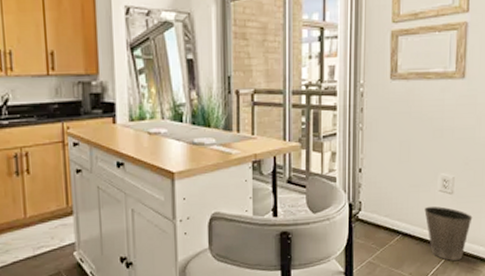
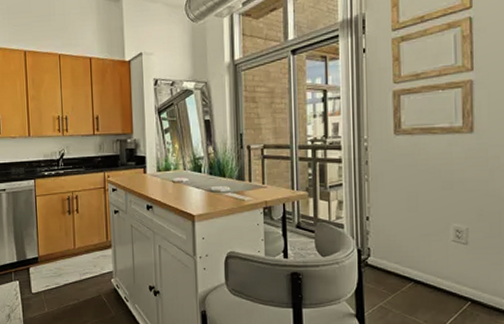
waste basket: present [424,206,473,261] -> none [437,256,492,311]

